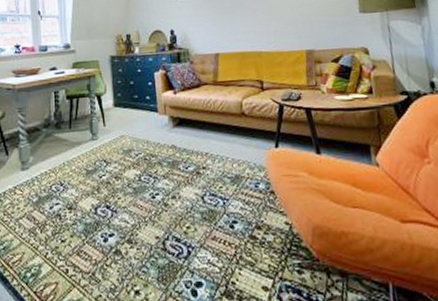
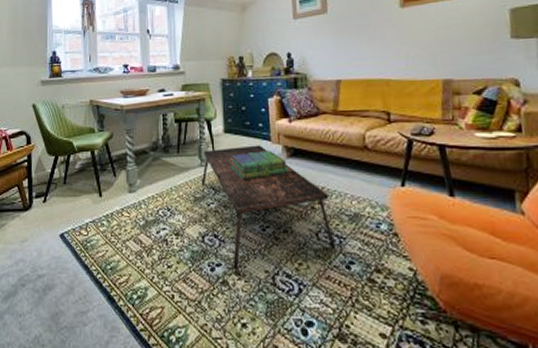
coffee table: none [93,116,220,240] -> present [201,145,335,271]
stack of books: none [120,121,176,152] -> present [230,151,289,181]

